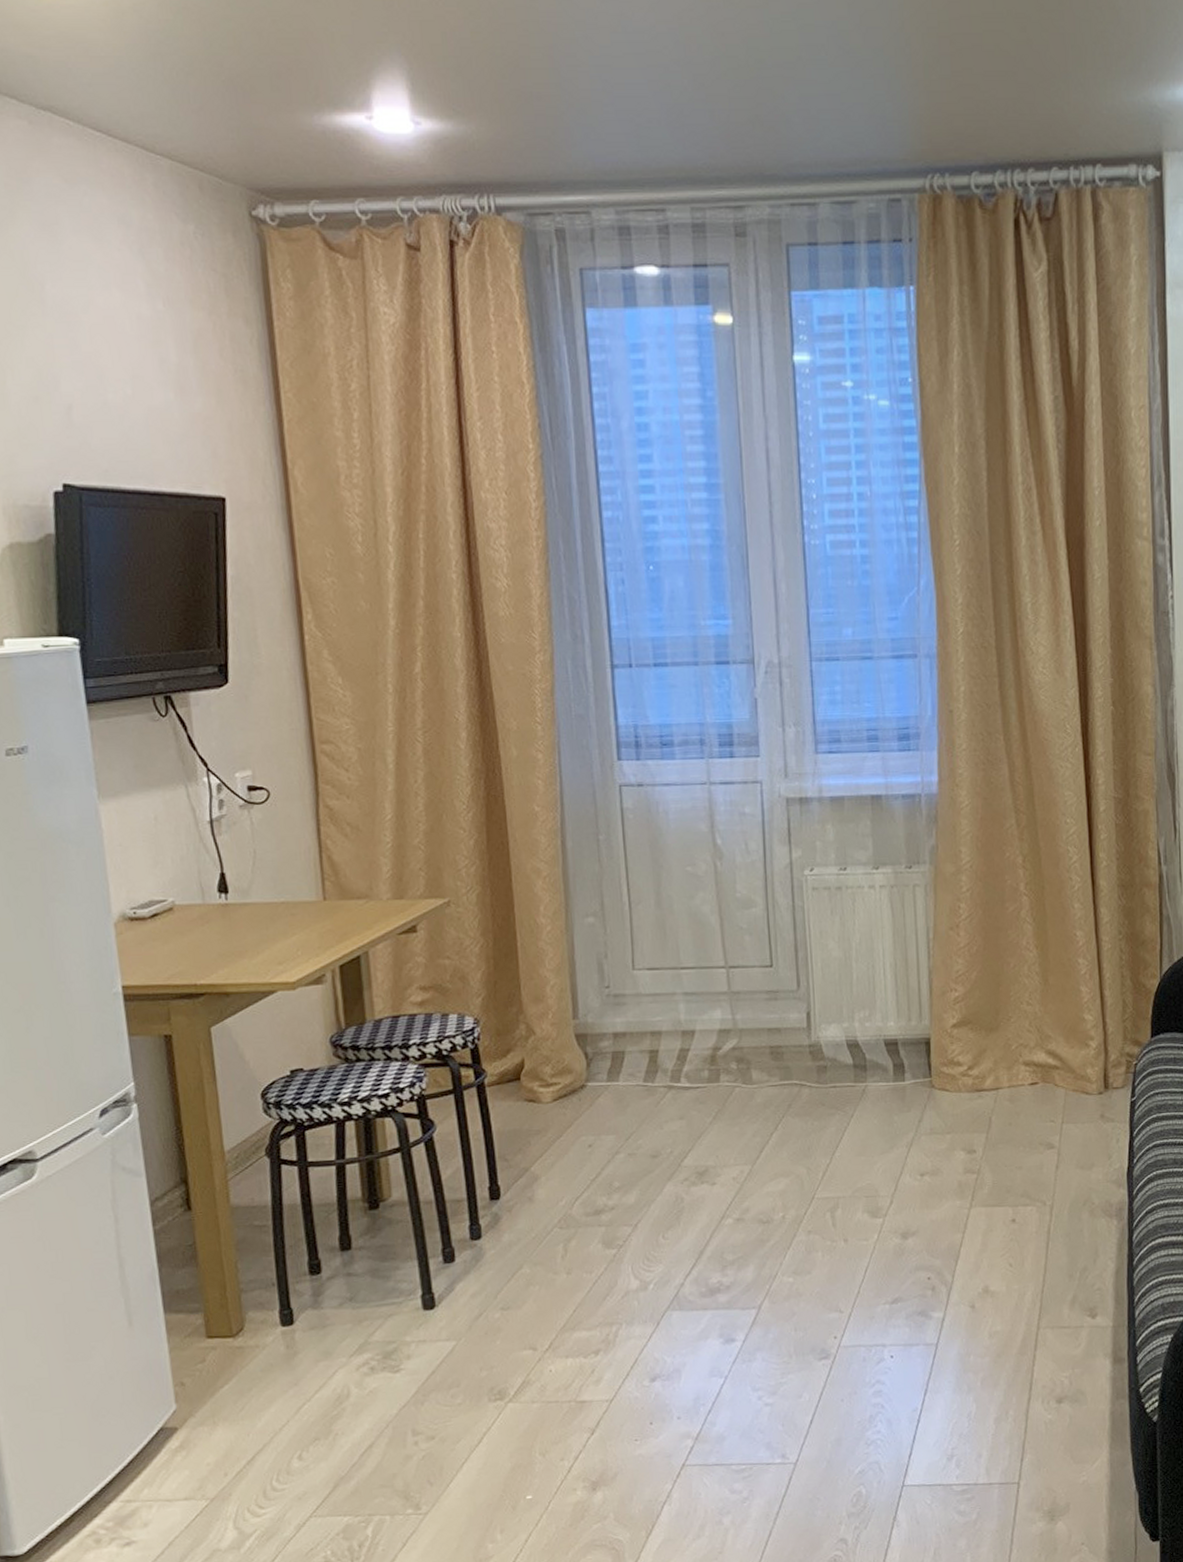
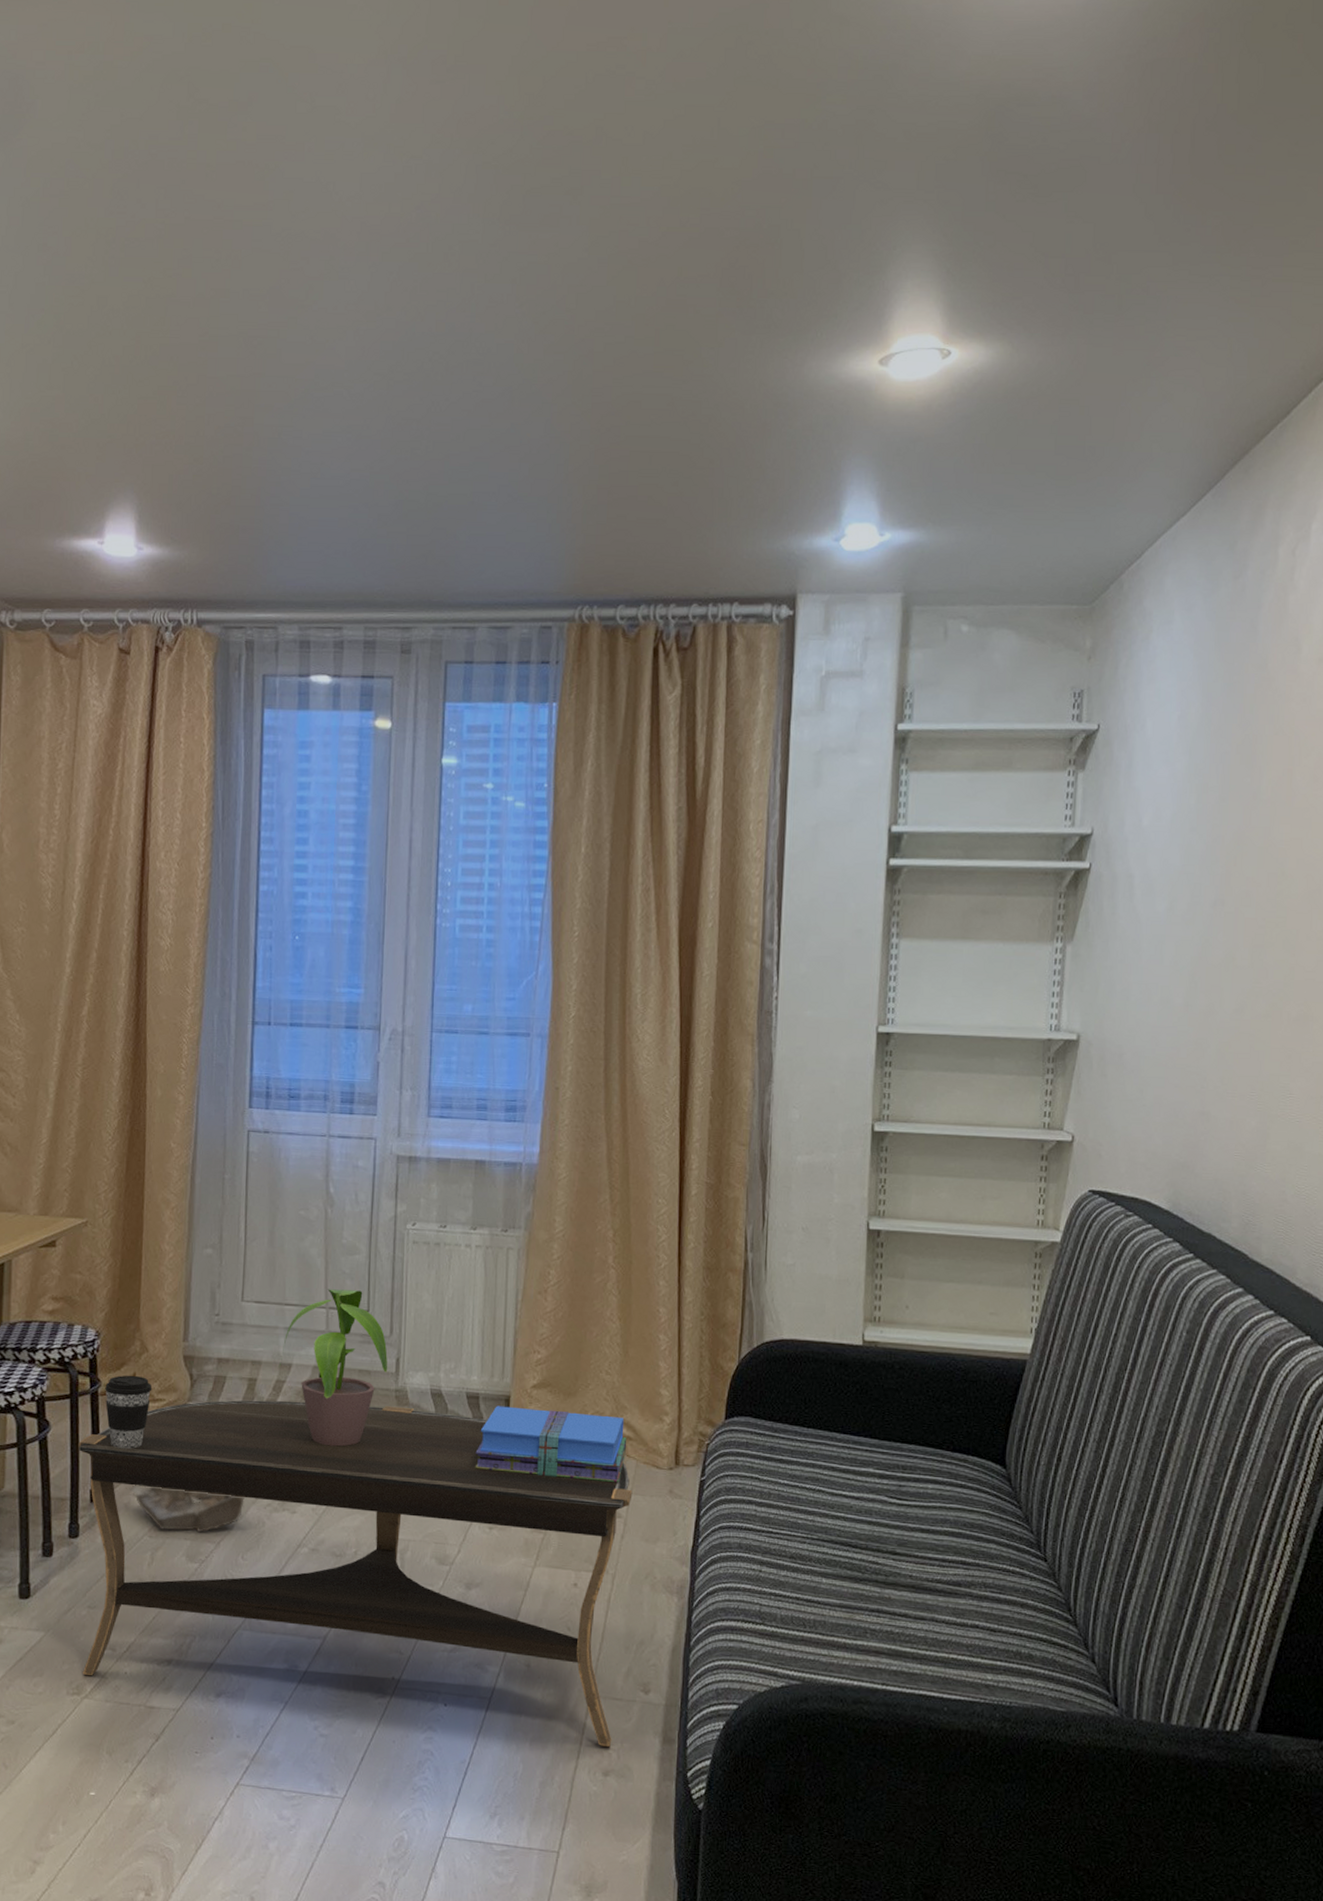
coffee table: none [469,1062,1064,1379] -> present [78,1400,633,1747]
coffee cup: none [491,1061,545,1140] -> present [105,1375,152,1449]
cardboard box: none [527,1173,660,1219] -> present [125,1485,246,1533]
potted plant: none [680,945,799,1112] -> present [278,1289,388,1447]
books: none [899,1047,1054,1117] -> present [475,1406,626,1483]

